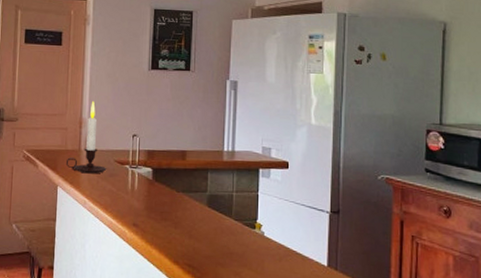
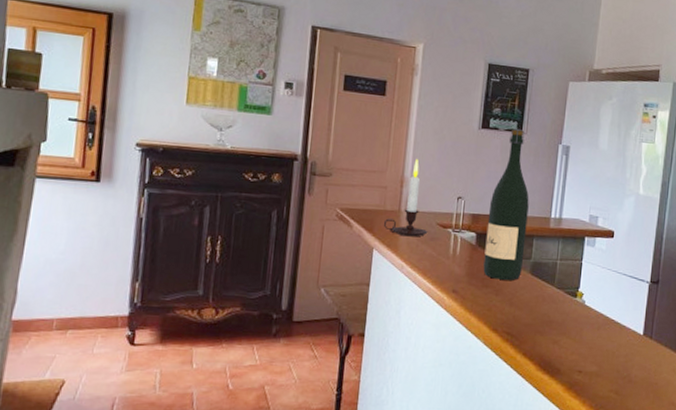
wine bottle: none [161,67,201,213] -> present [483,128,529,280]

